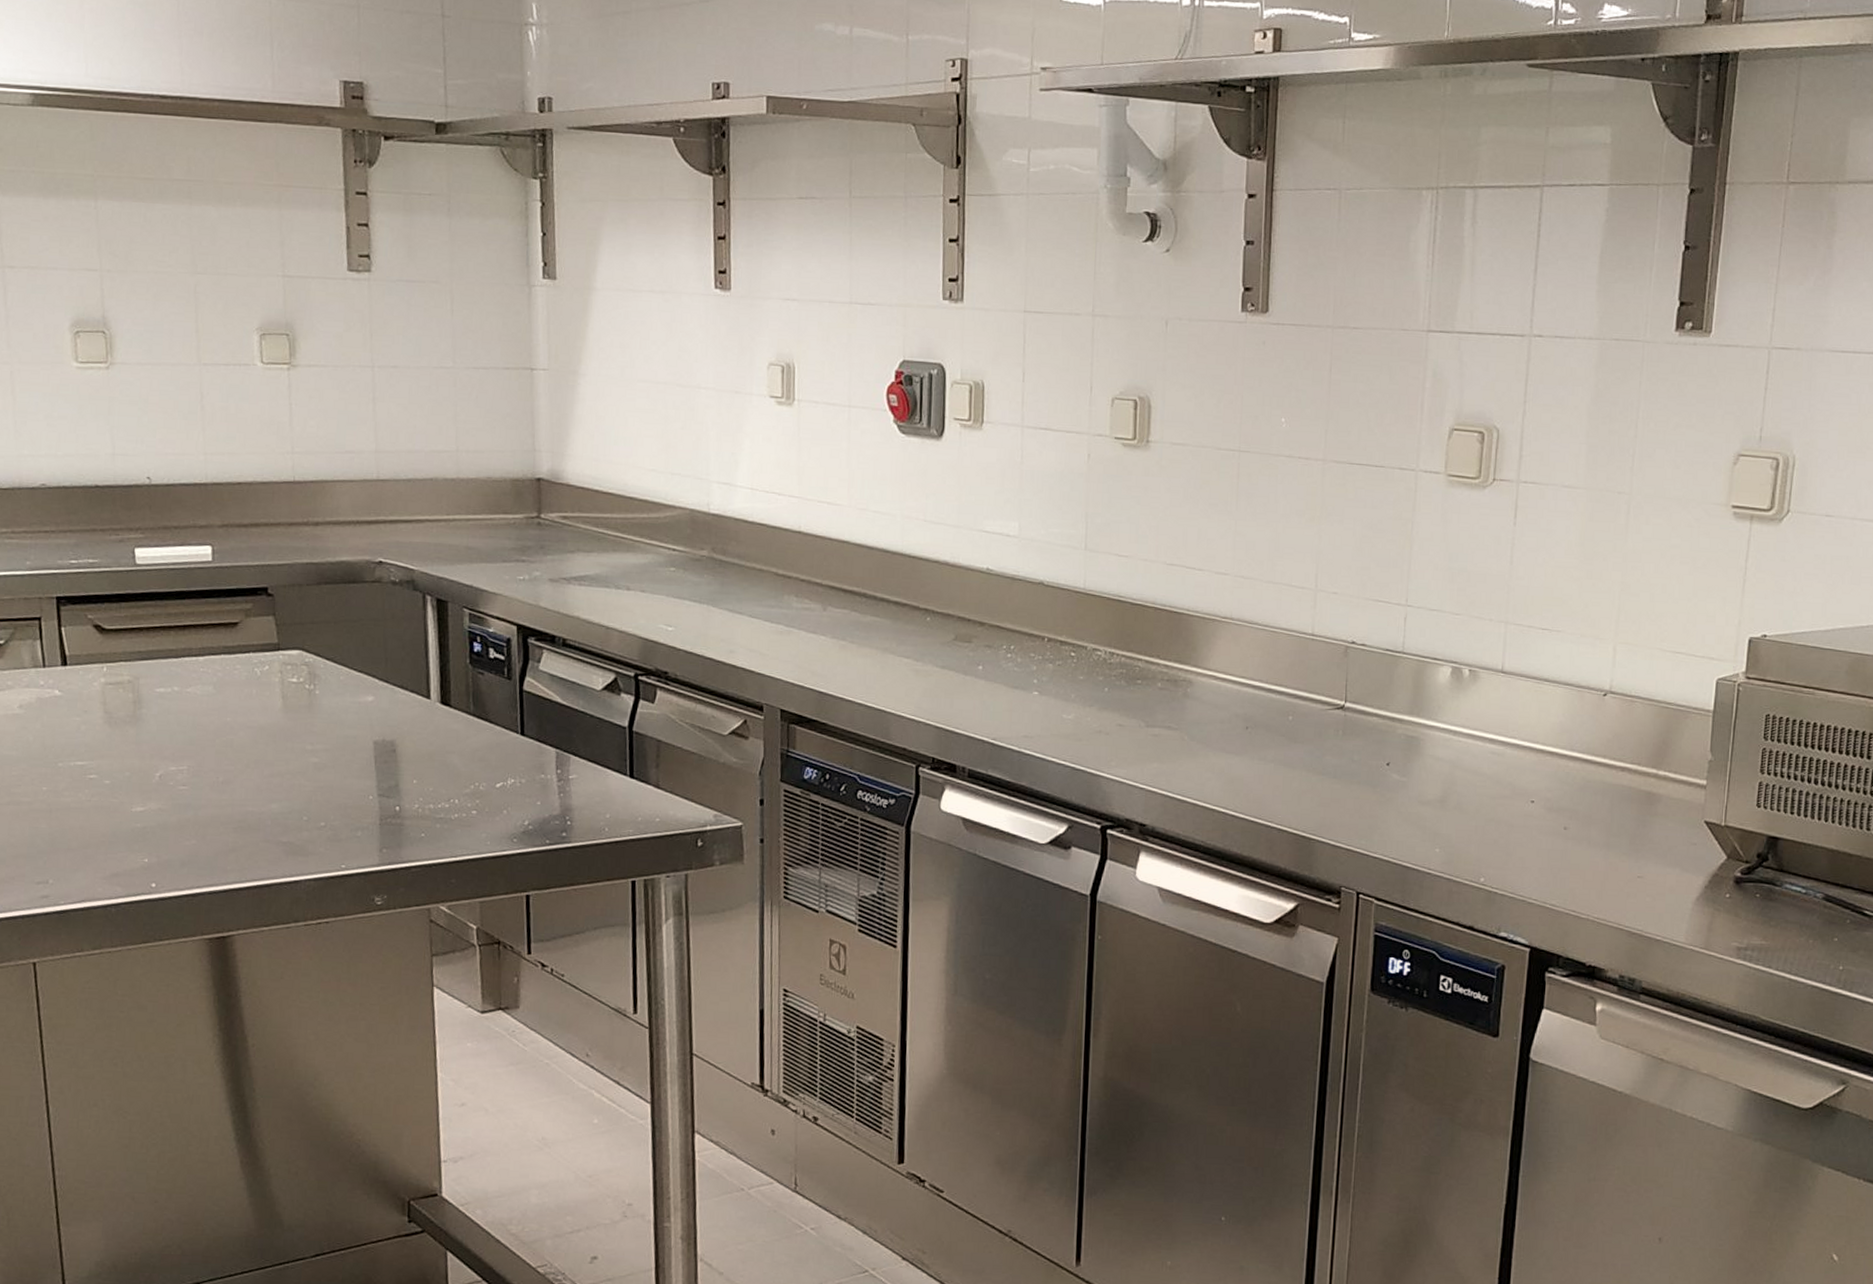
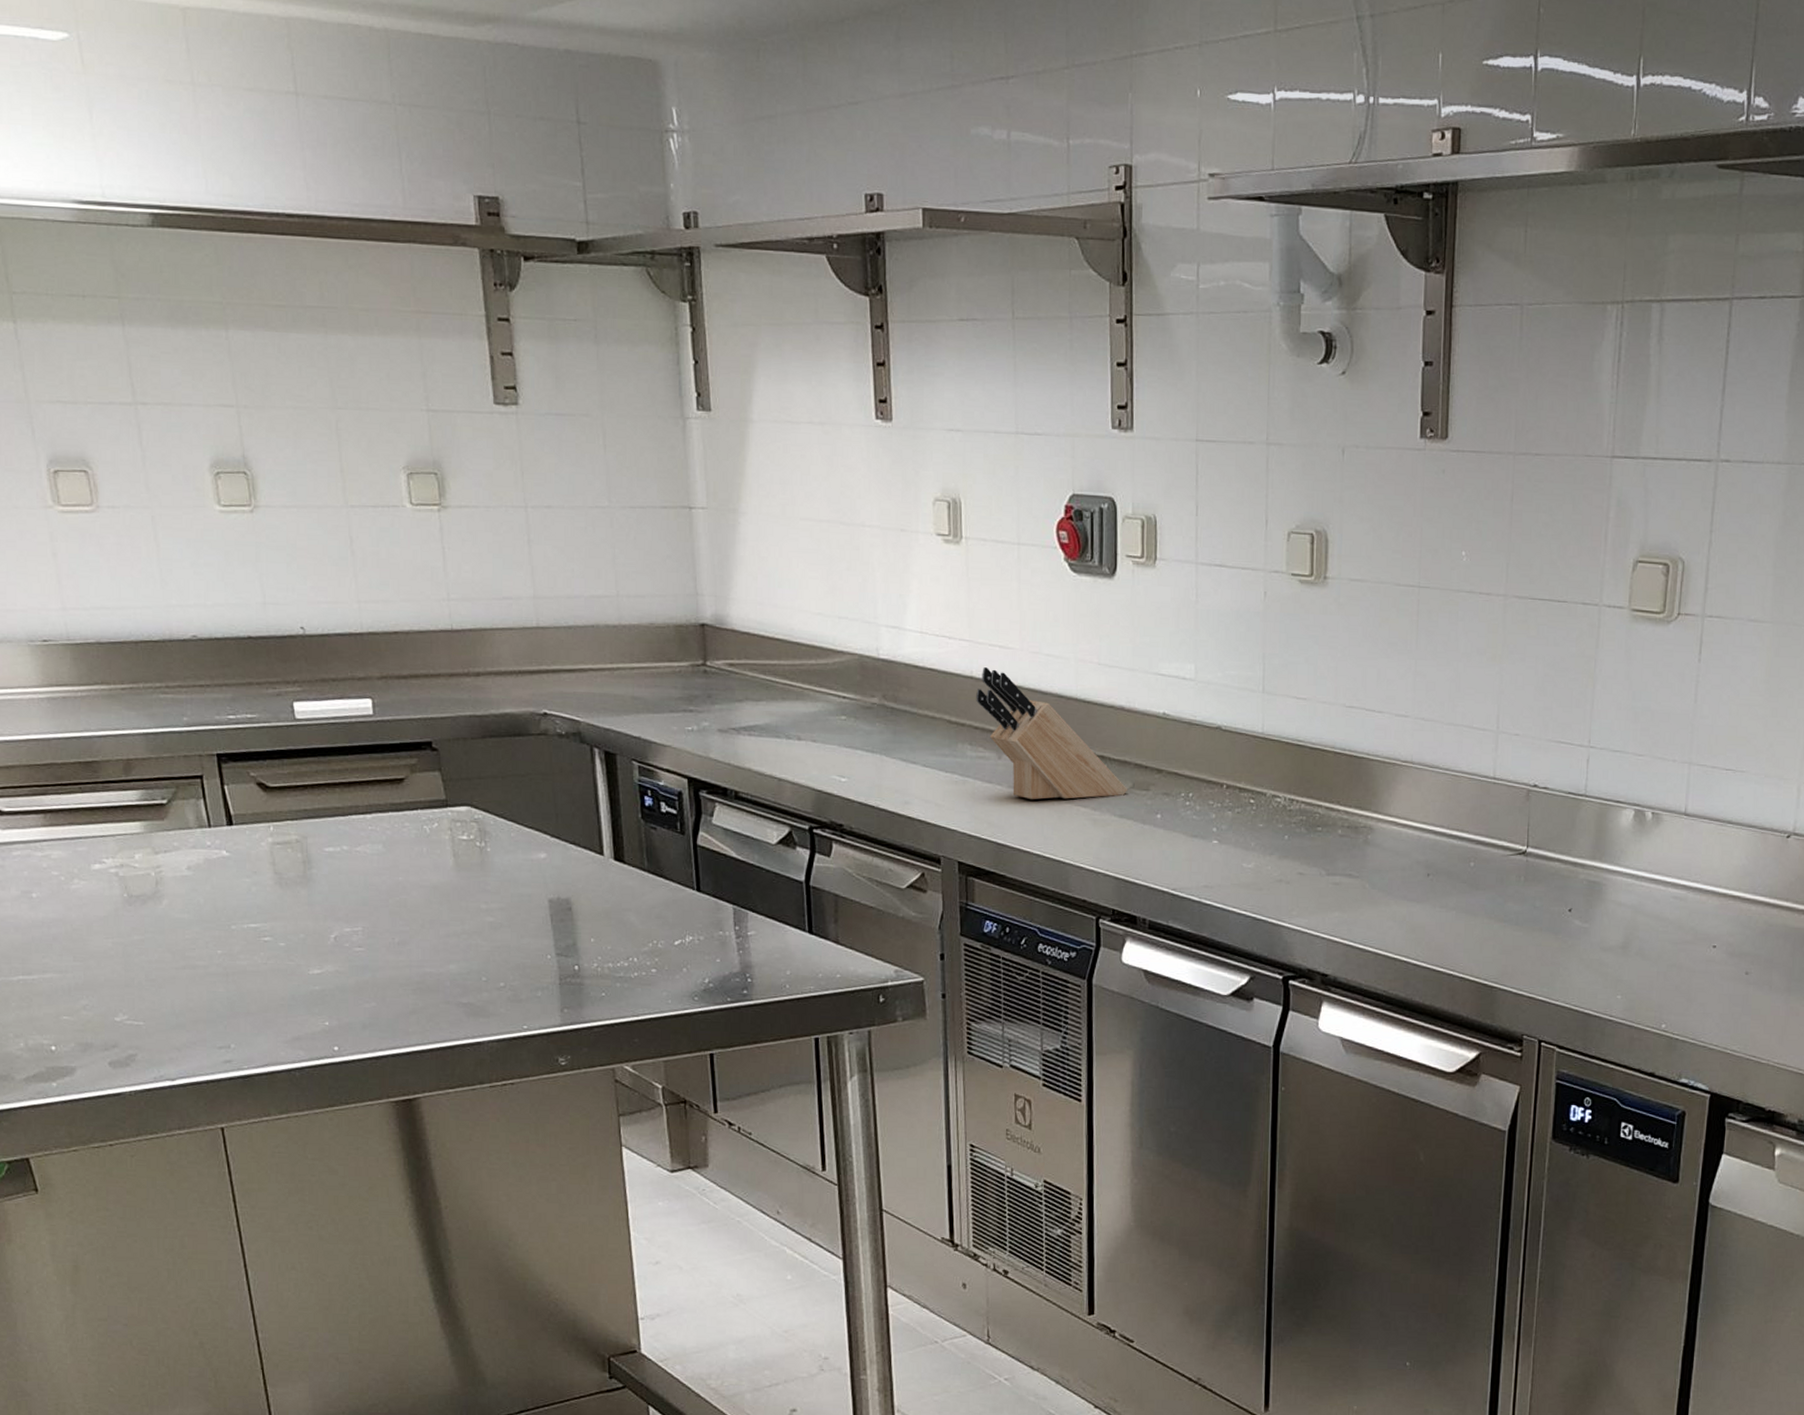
knife block: none [803,523,951,650] -> present [976,667,1128,800]

